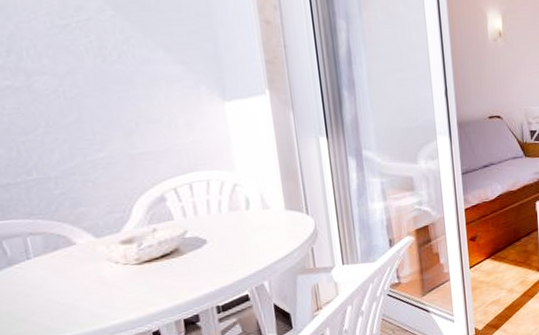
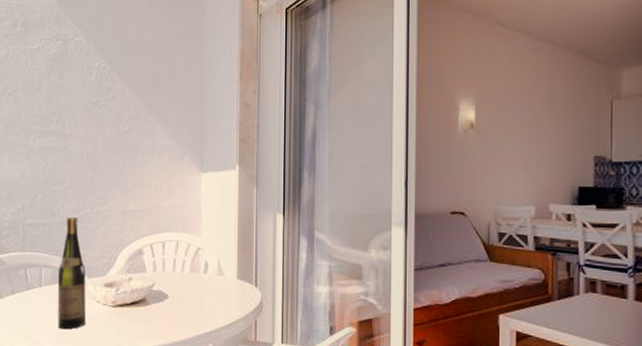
wine bottle: none [49,170,104,302] -> present [57,218,86,330]

